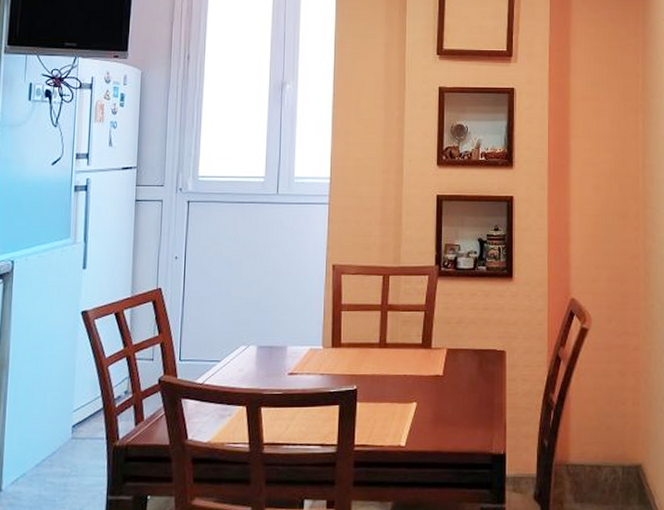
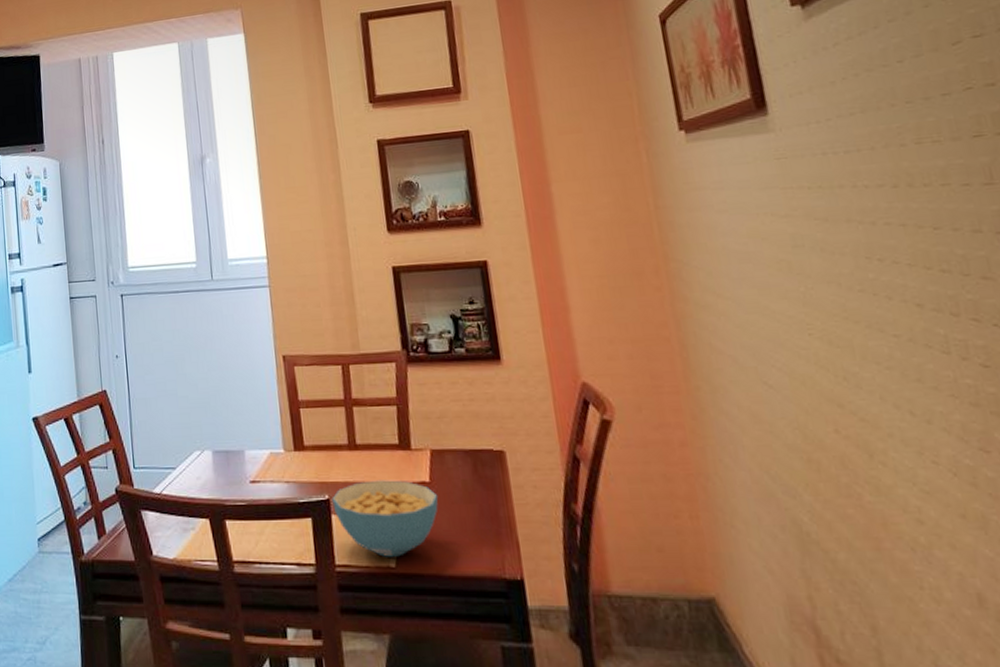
cereal bowl: none [359,373,448,437] -> present [332,480,439,557]

